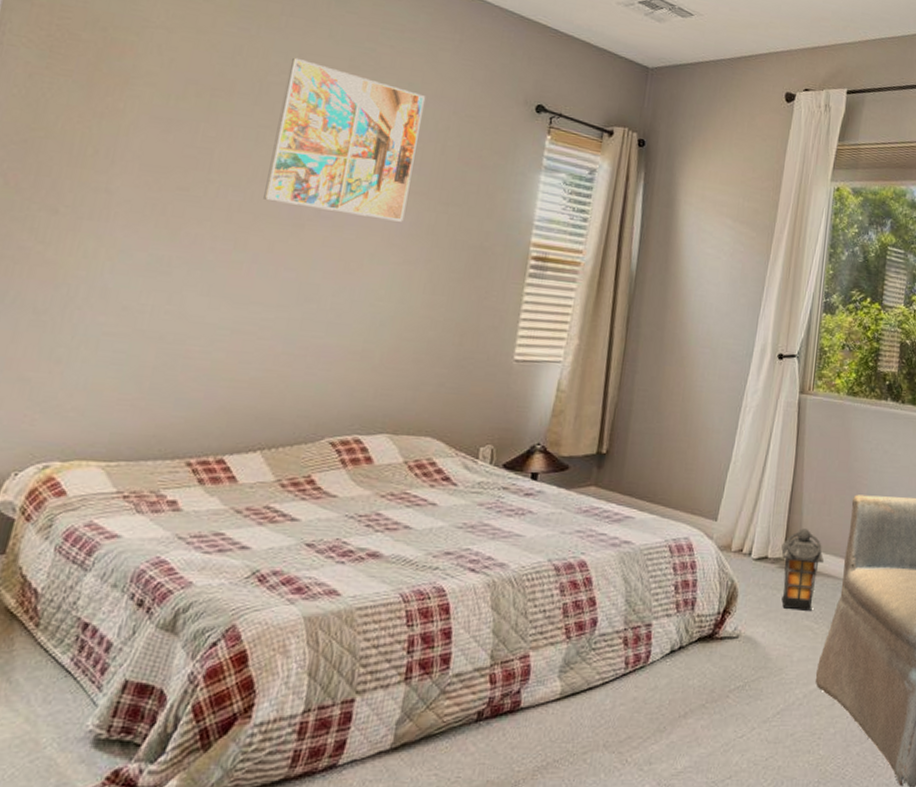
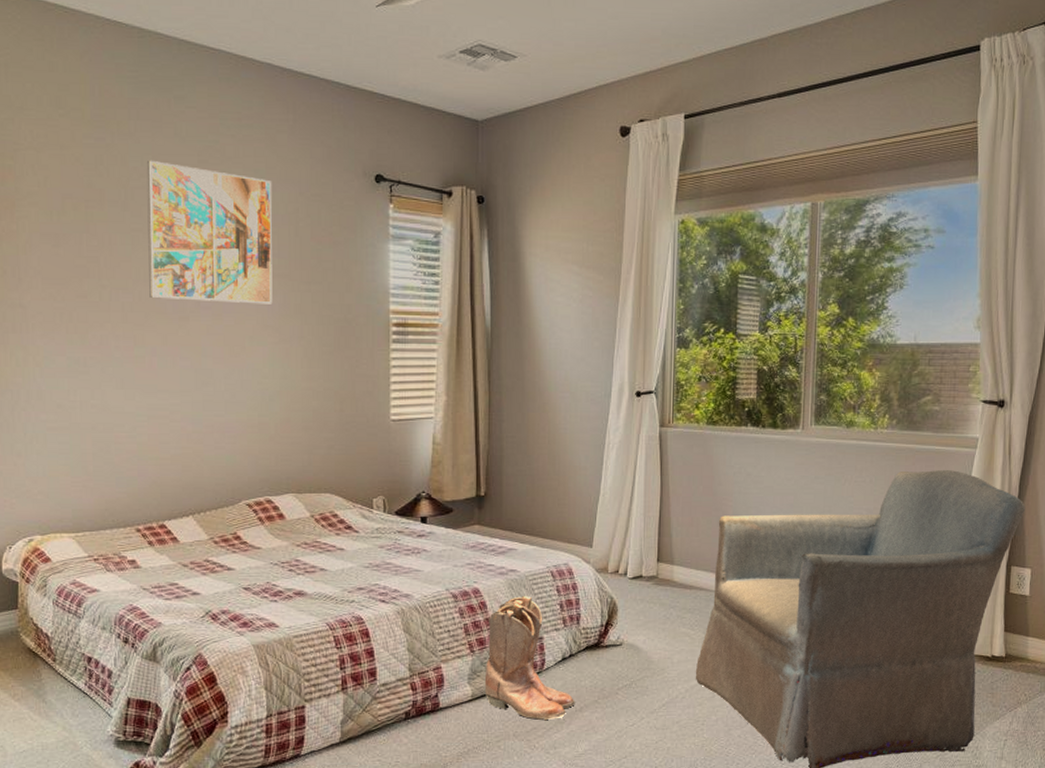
boots: none [576,572,680,728] -> present [484,595,575,721]
lantern: present [781,528,824,611] -> none [654,549,695,620]

